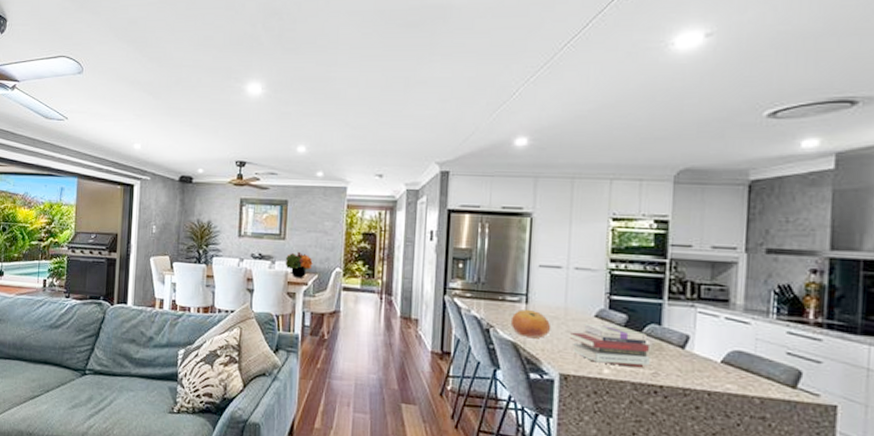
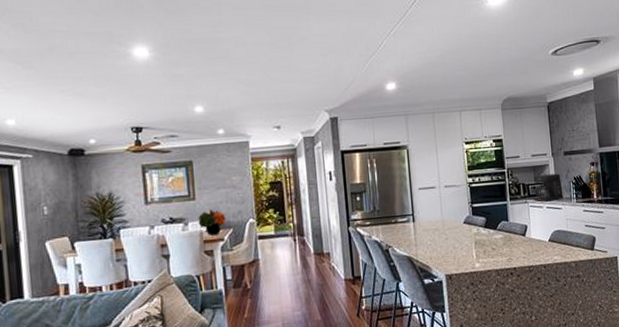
fruit: present [510,309,551,338] -> none [403,227,435,250]
books: present [569,324,650,367] -> none [447,227,505,260]
coffee maker: none [706,274,756,312] -> present [533,173,564,202]

